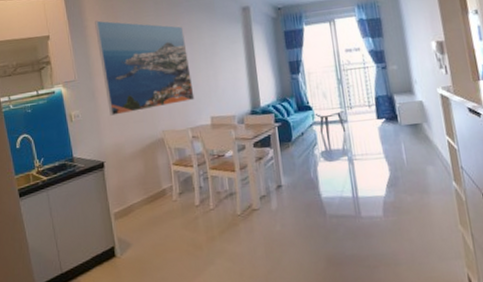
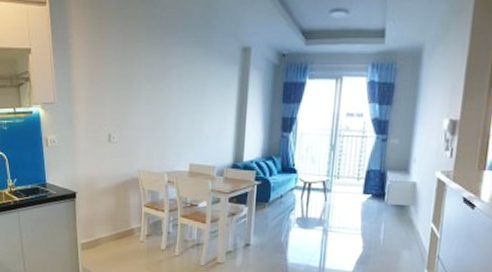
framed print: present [95,20,195,116] -> none [80,39,176,147]

